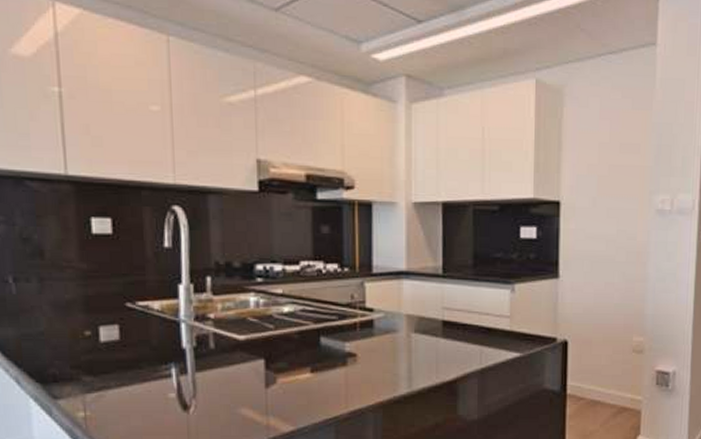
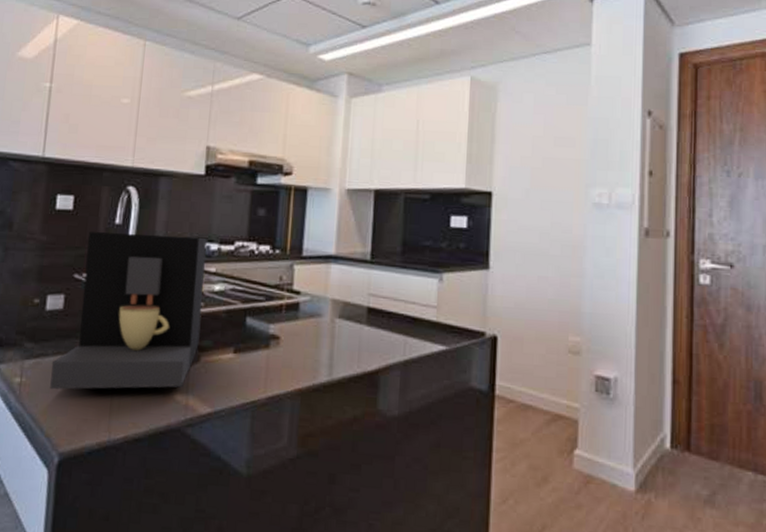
coffee maker: none [118,256,274,421] -> present [50,232,207,390]

